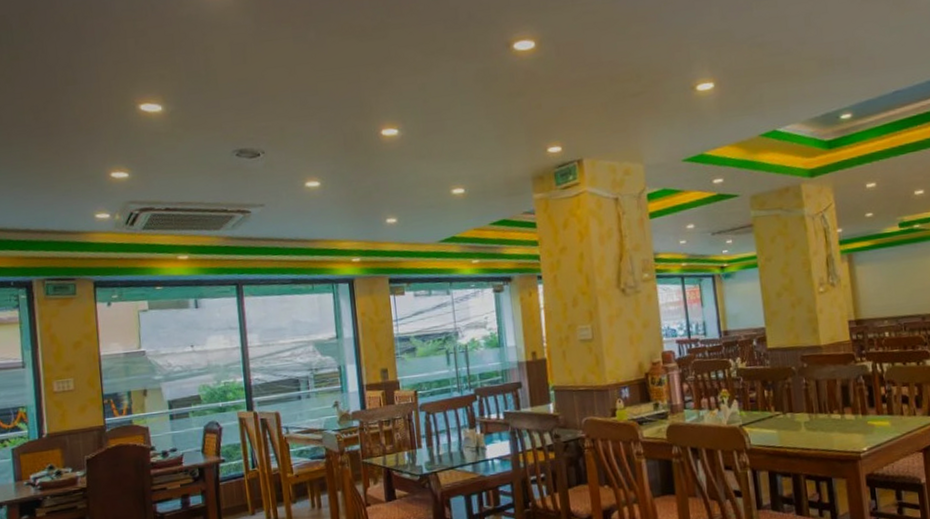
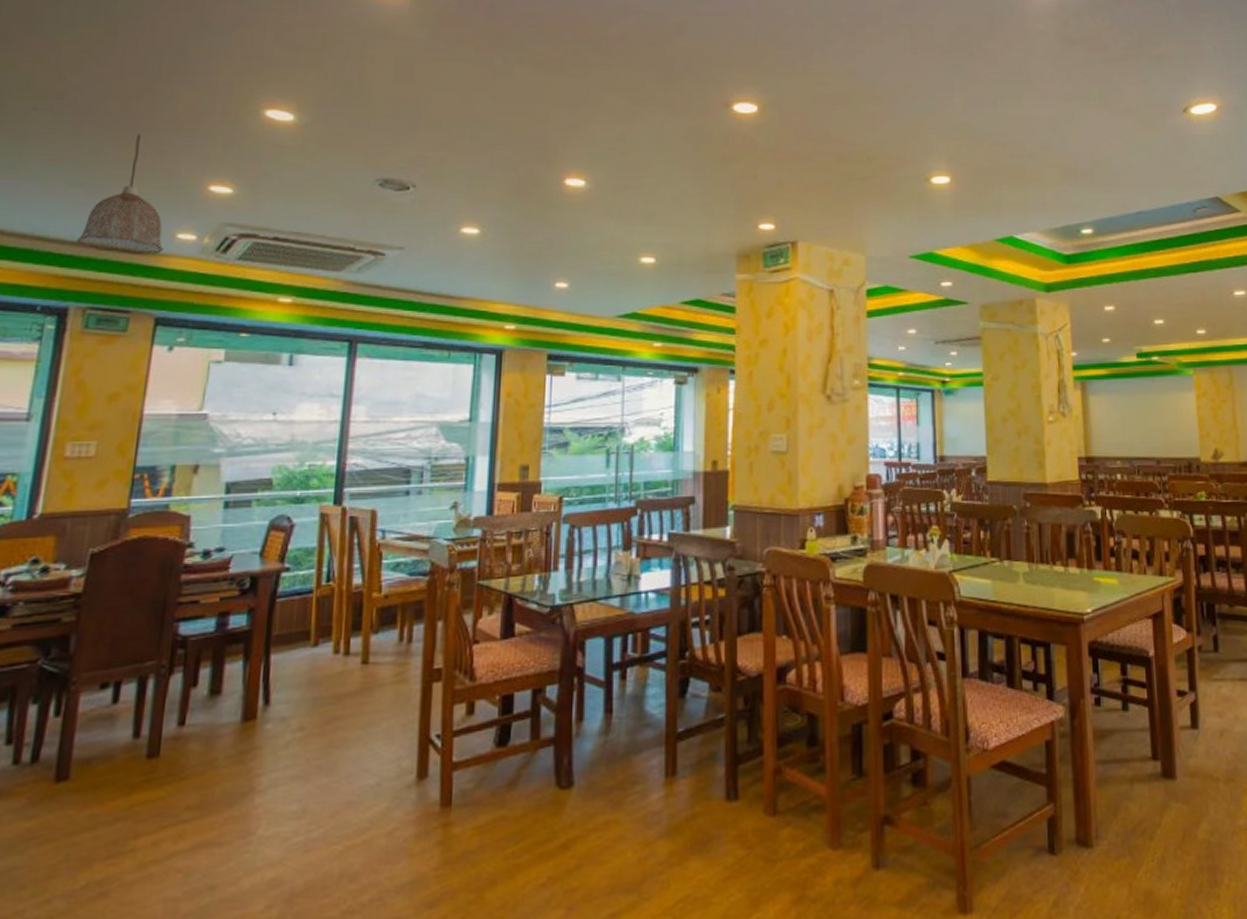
pendant lamp: none [26,138,89,235] -> present [77,133,164,254]

